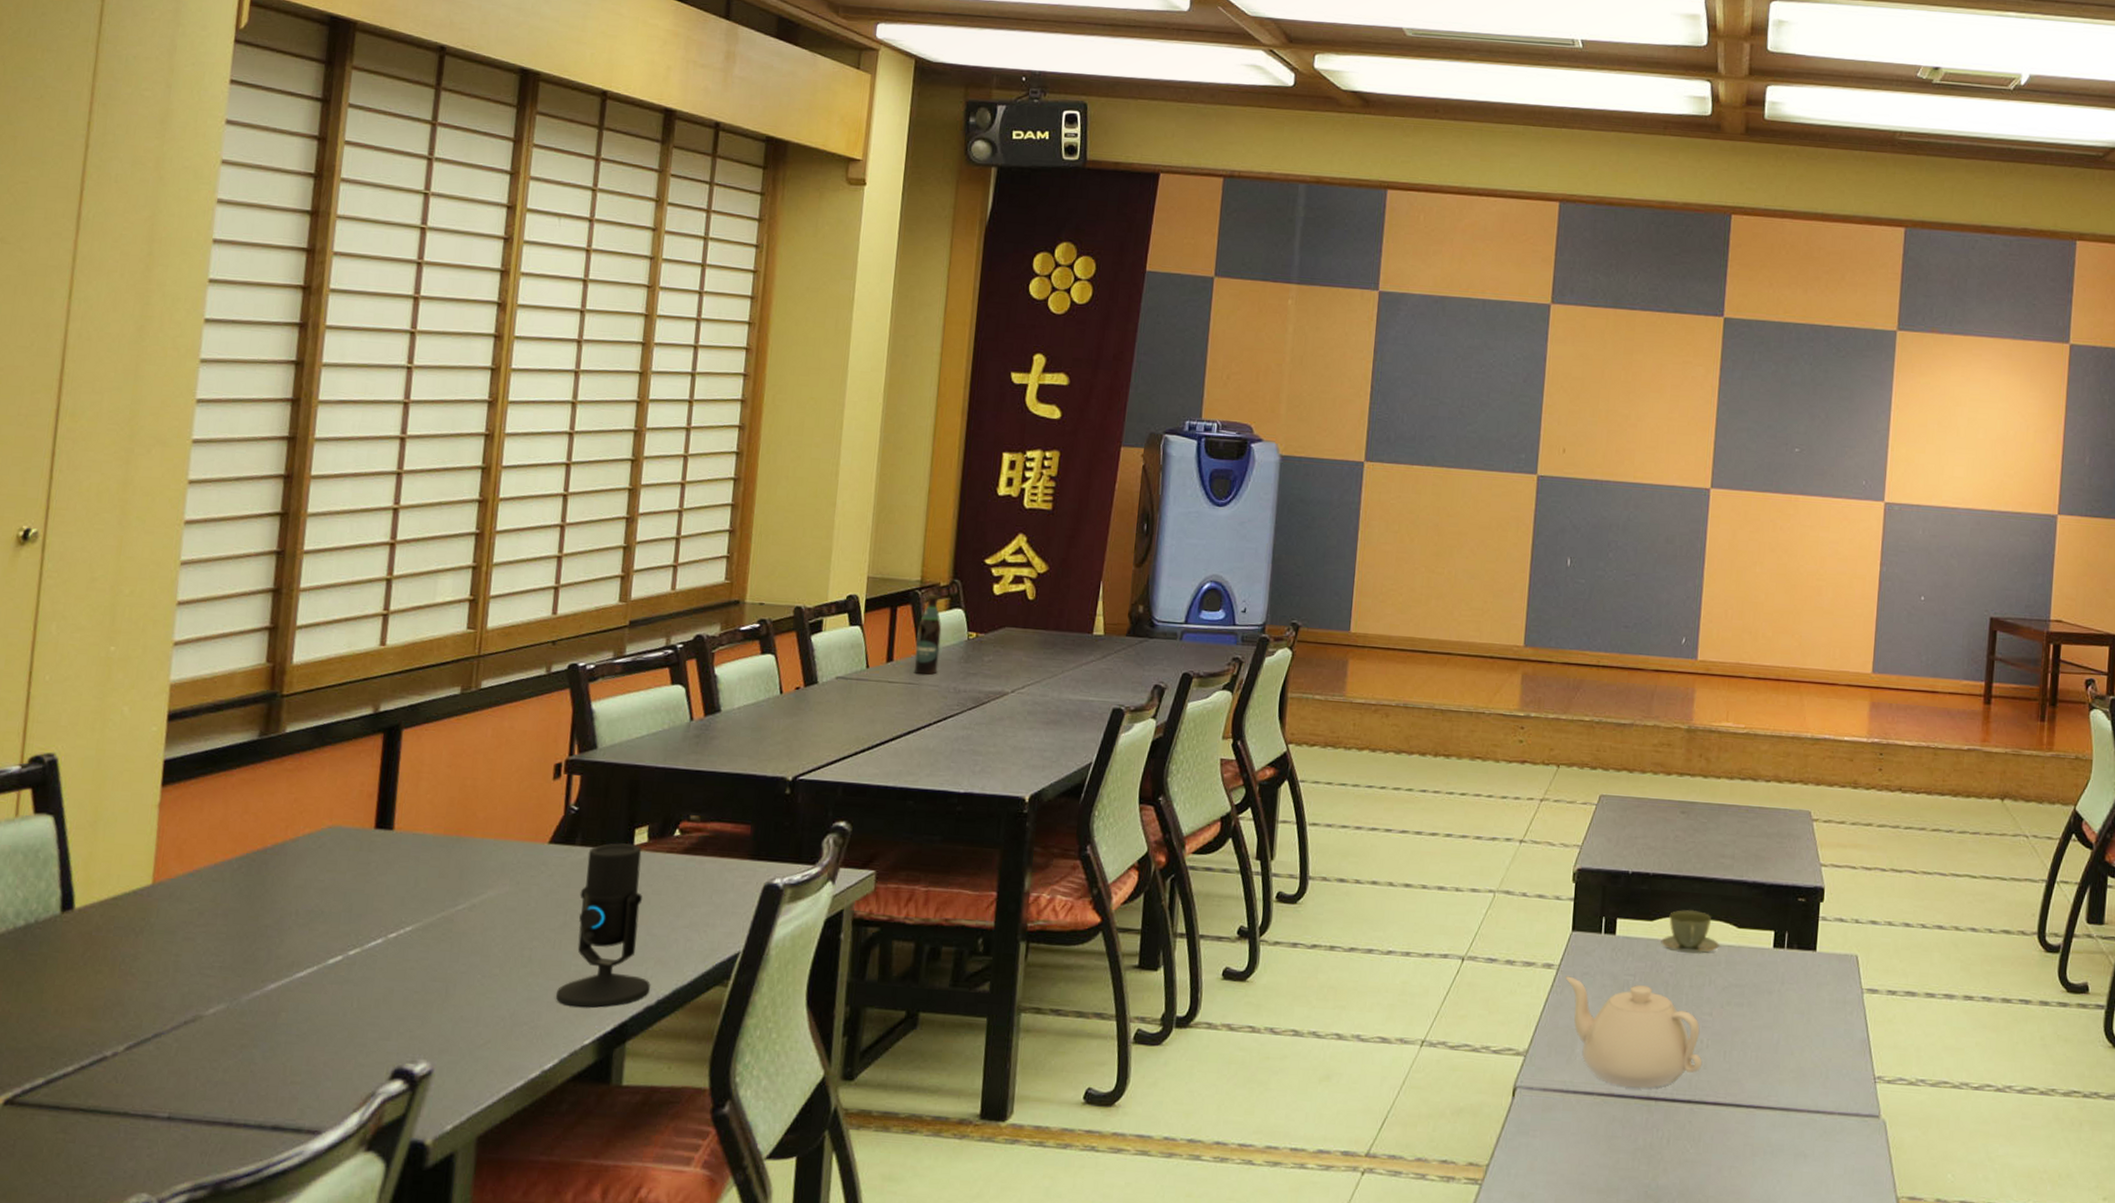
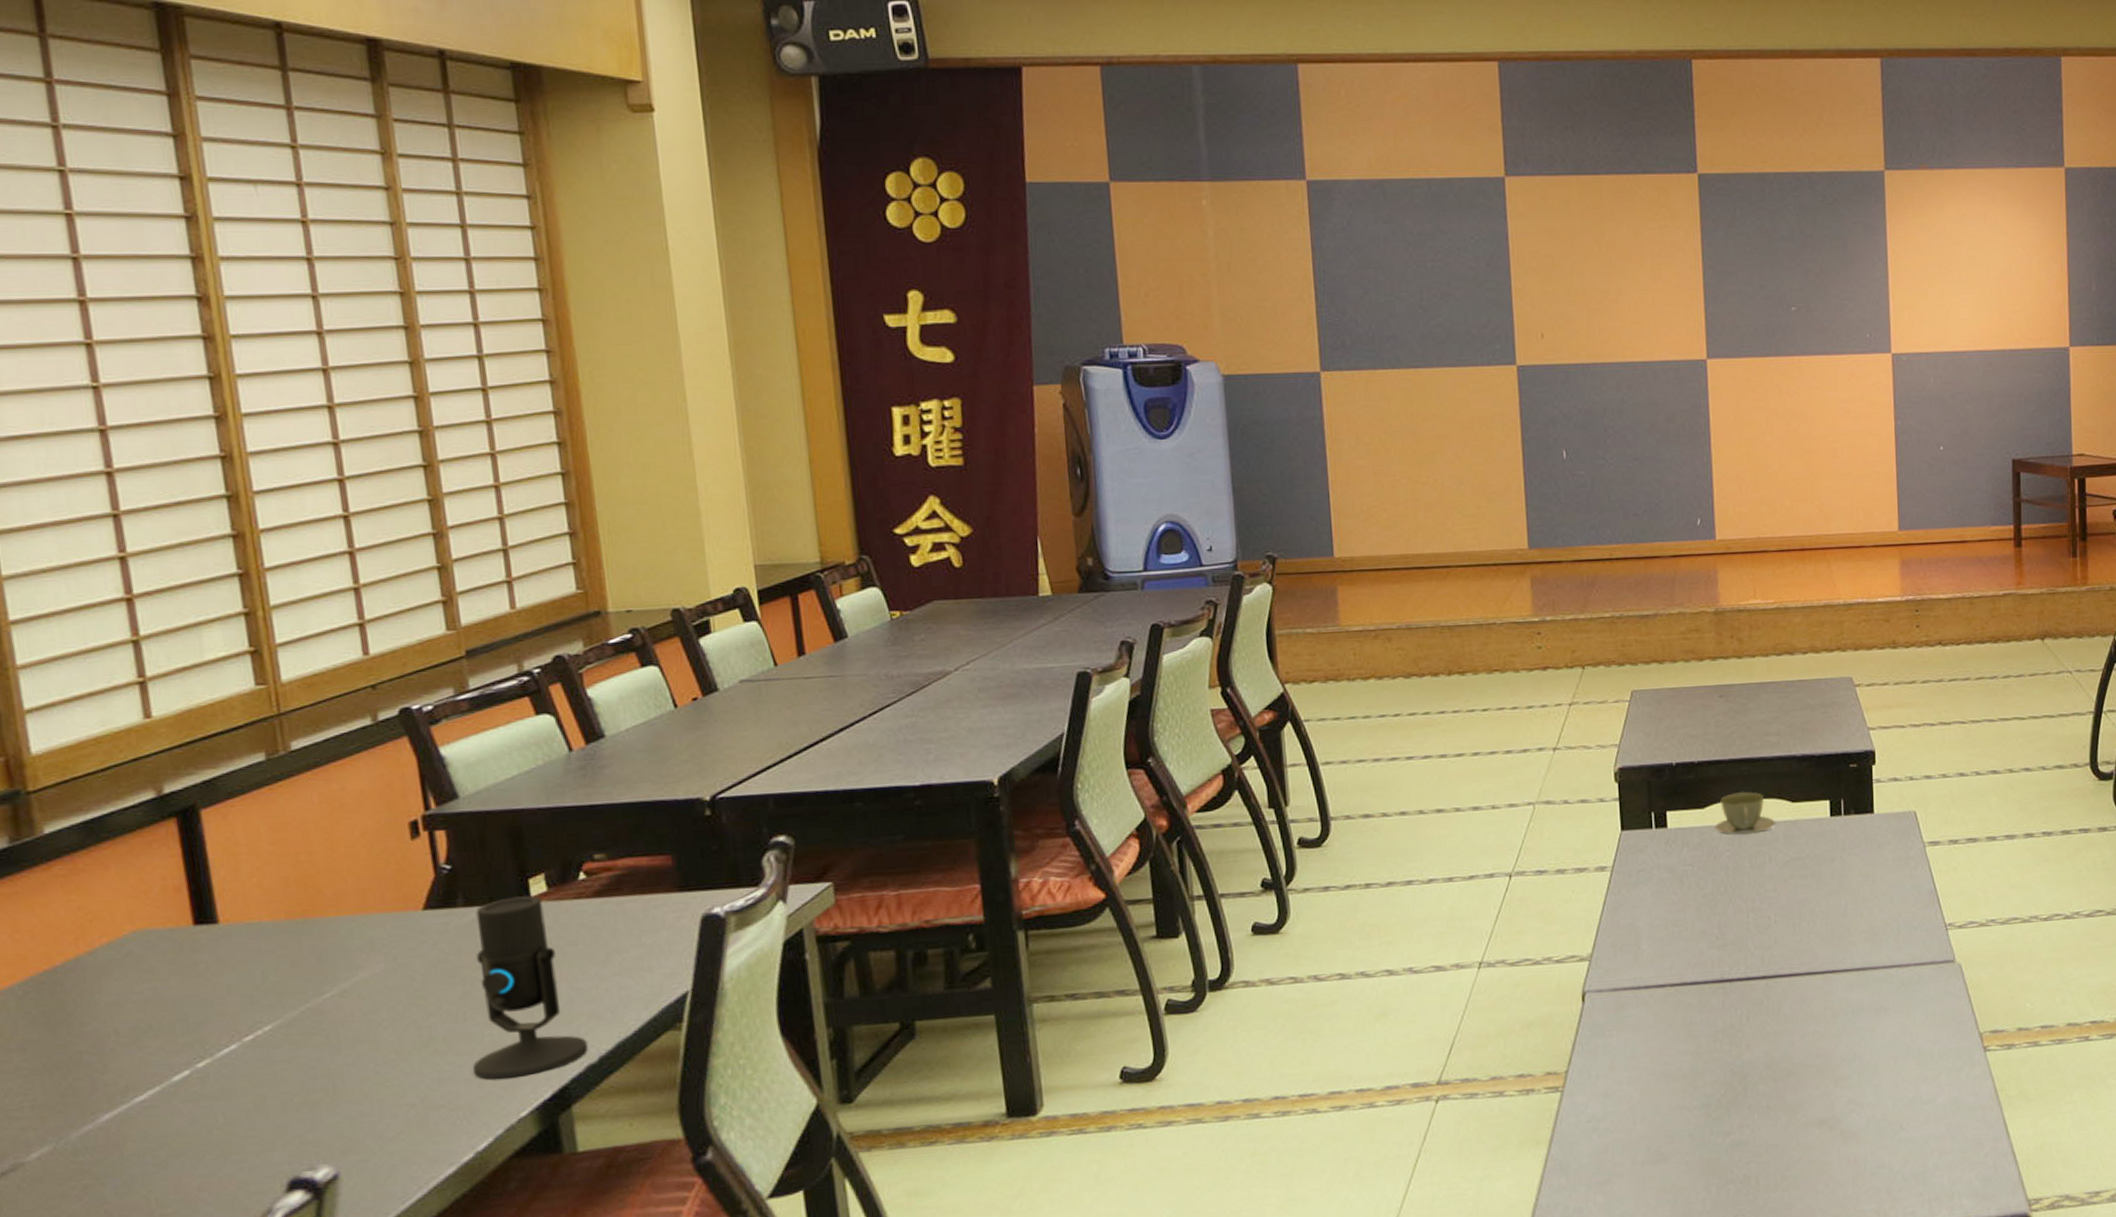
bottle: present [913,594,942,676] -> none [828,575,862,666]
teapot: present [1565,976,1703,1089] -> none [1620,873,1773,975]

